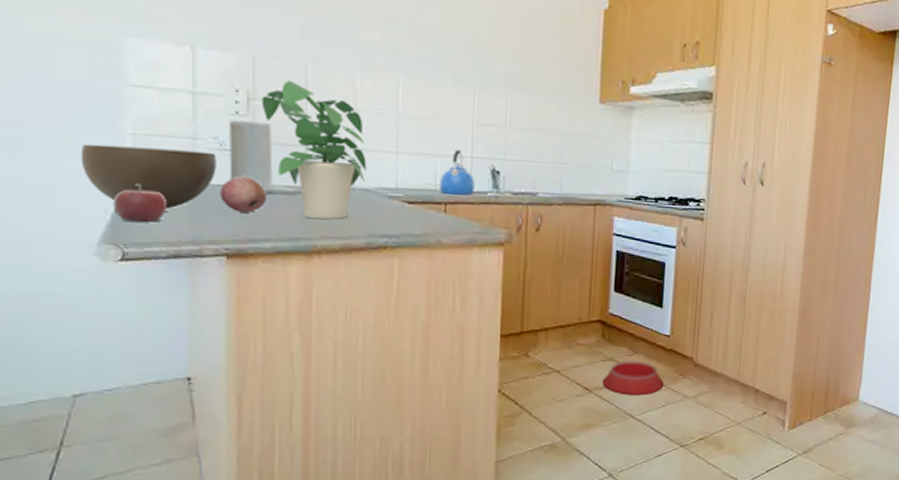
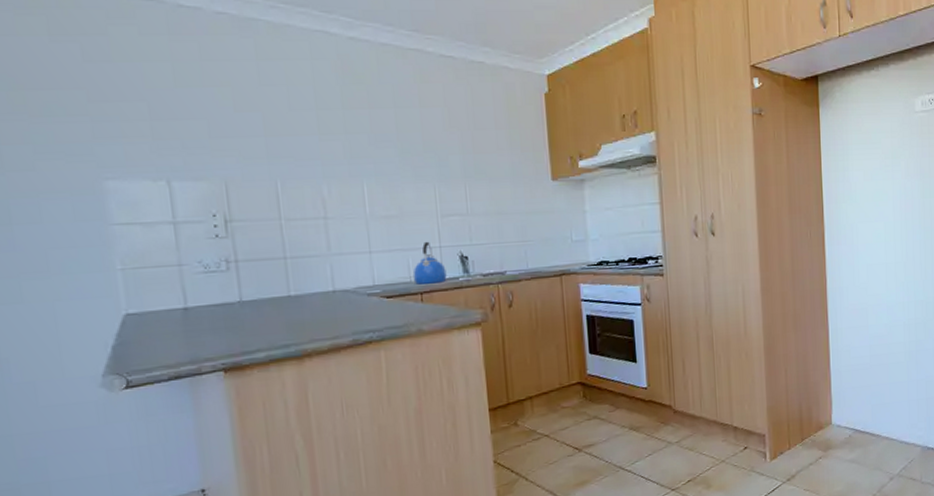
bowl: present [80,144,216,209] -> none [76,276,205,335]
fruit: present [112,182,168,222] -> none [111,313,164,351]
fruit: present [220,176,267,214] -> none [210,293,255,329]
paper towel: present [229,120,303,196] -> none [211,241,288,309]
potted plant: present [261,80,367,220] -> none [237,199,344,325]
pet bowl: present [602,360,664,396] -> none [590,415,648,449]

